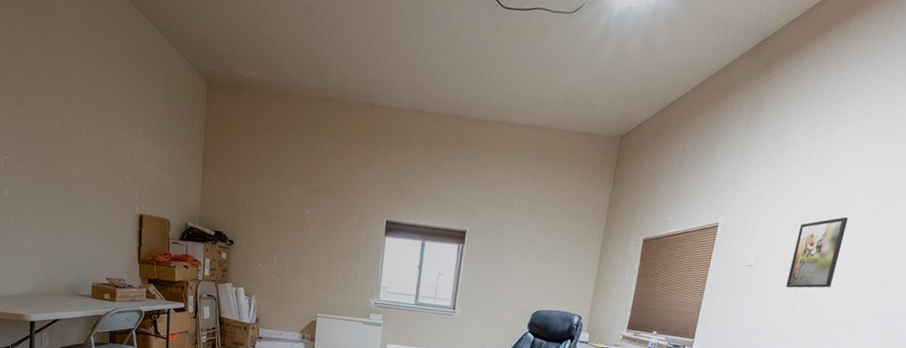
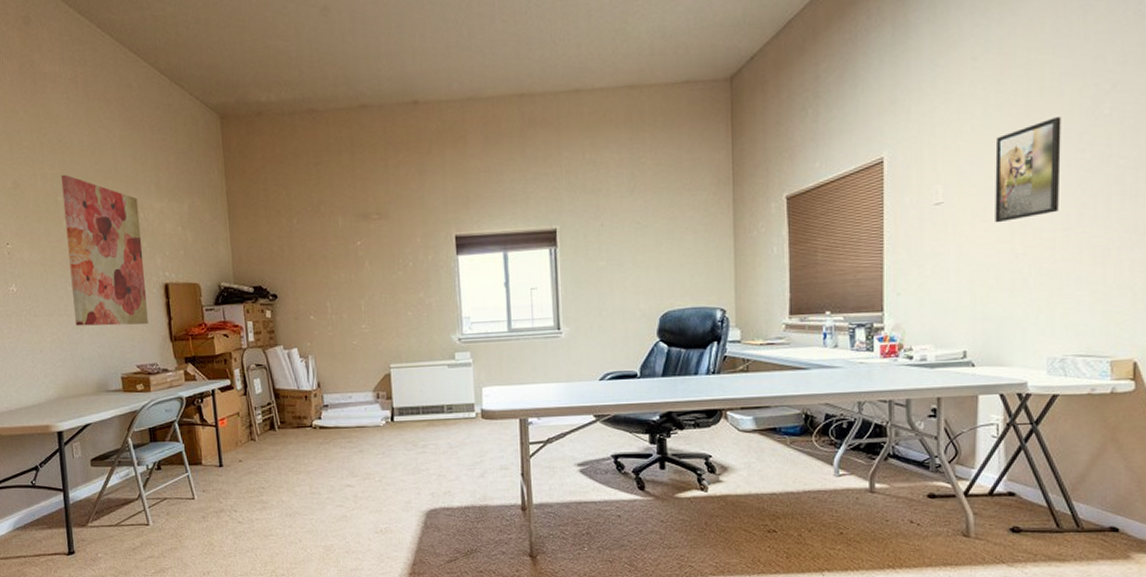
wall art: none [58,103,126,246] -> present [60,174,148,326]

